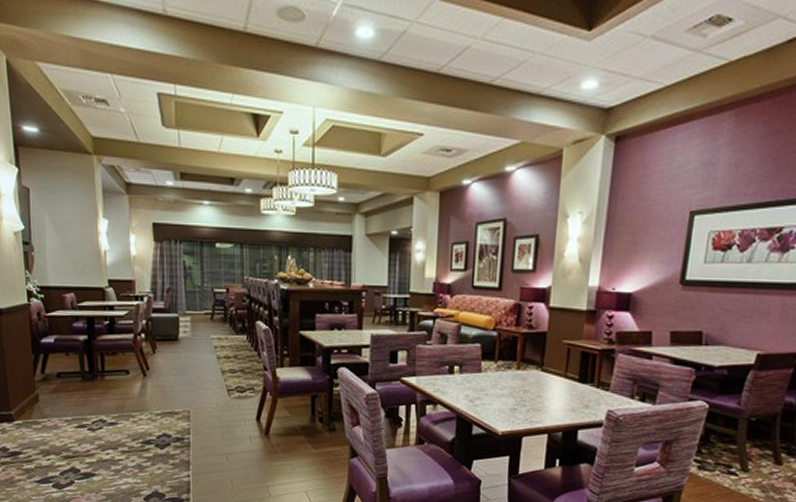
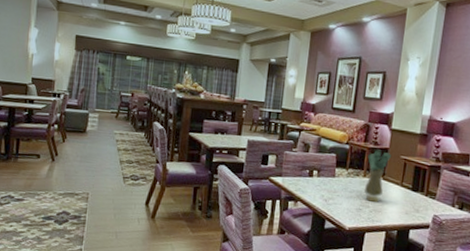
vase: none [518,332,552,399] -> present [363,148,392,202]

